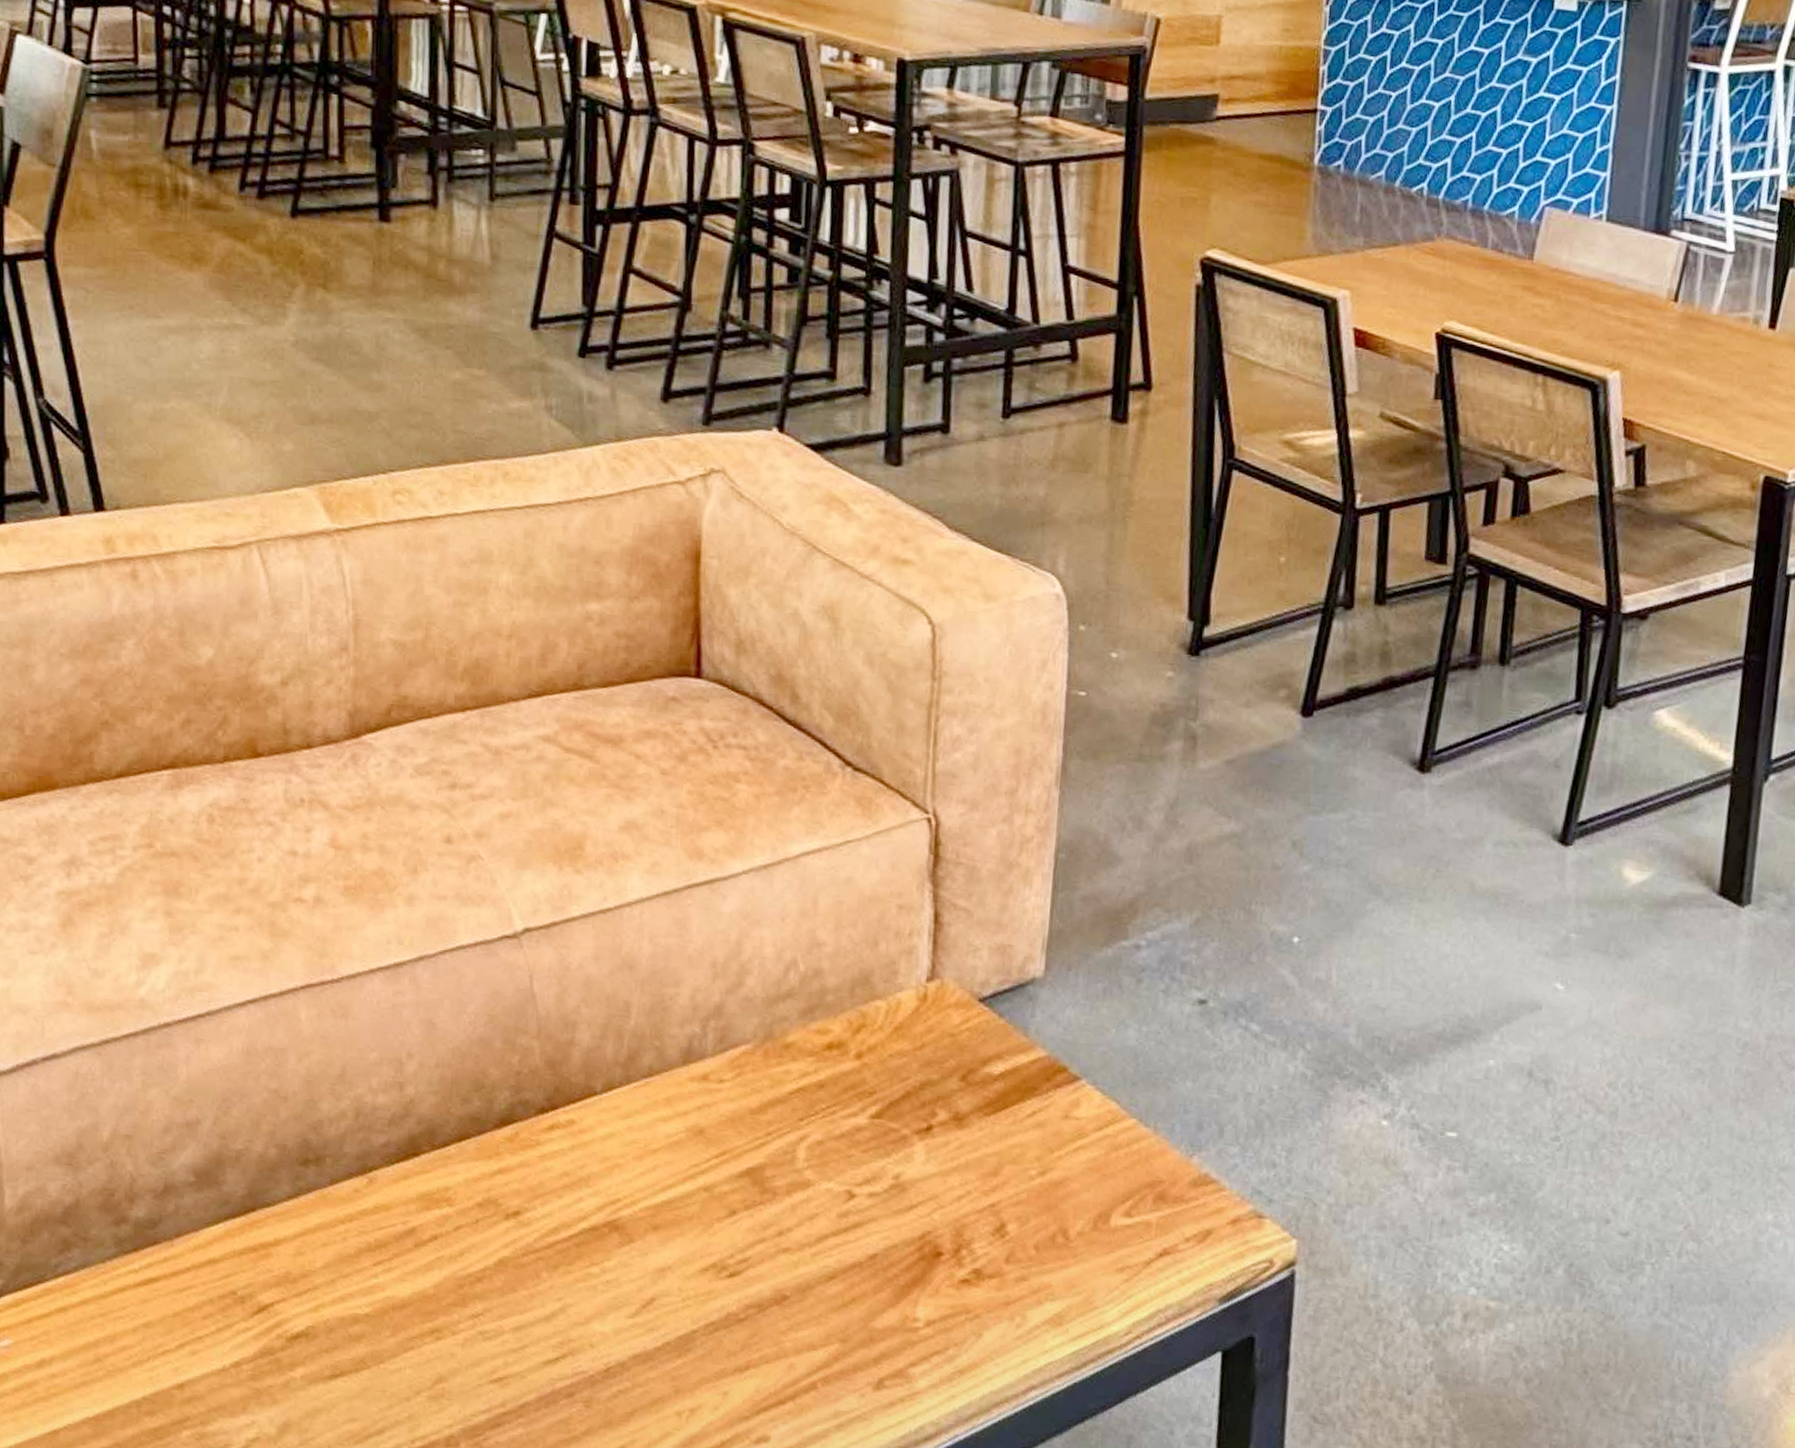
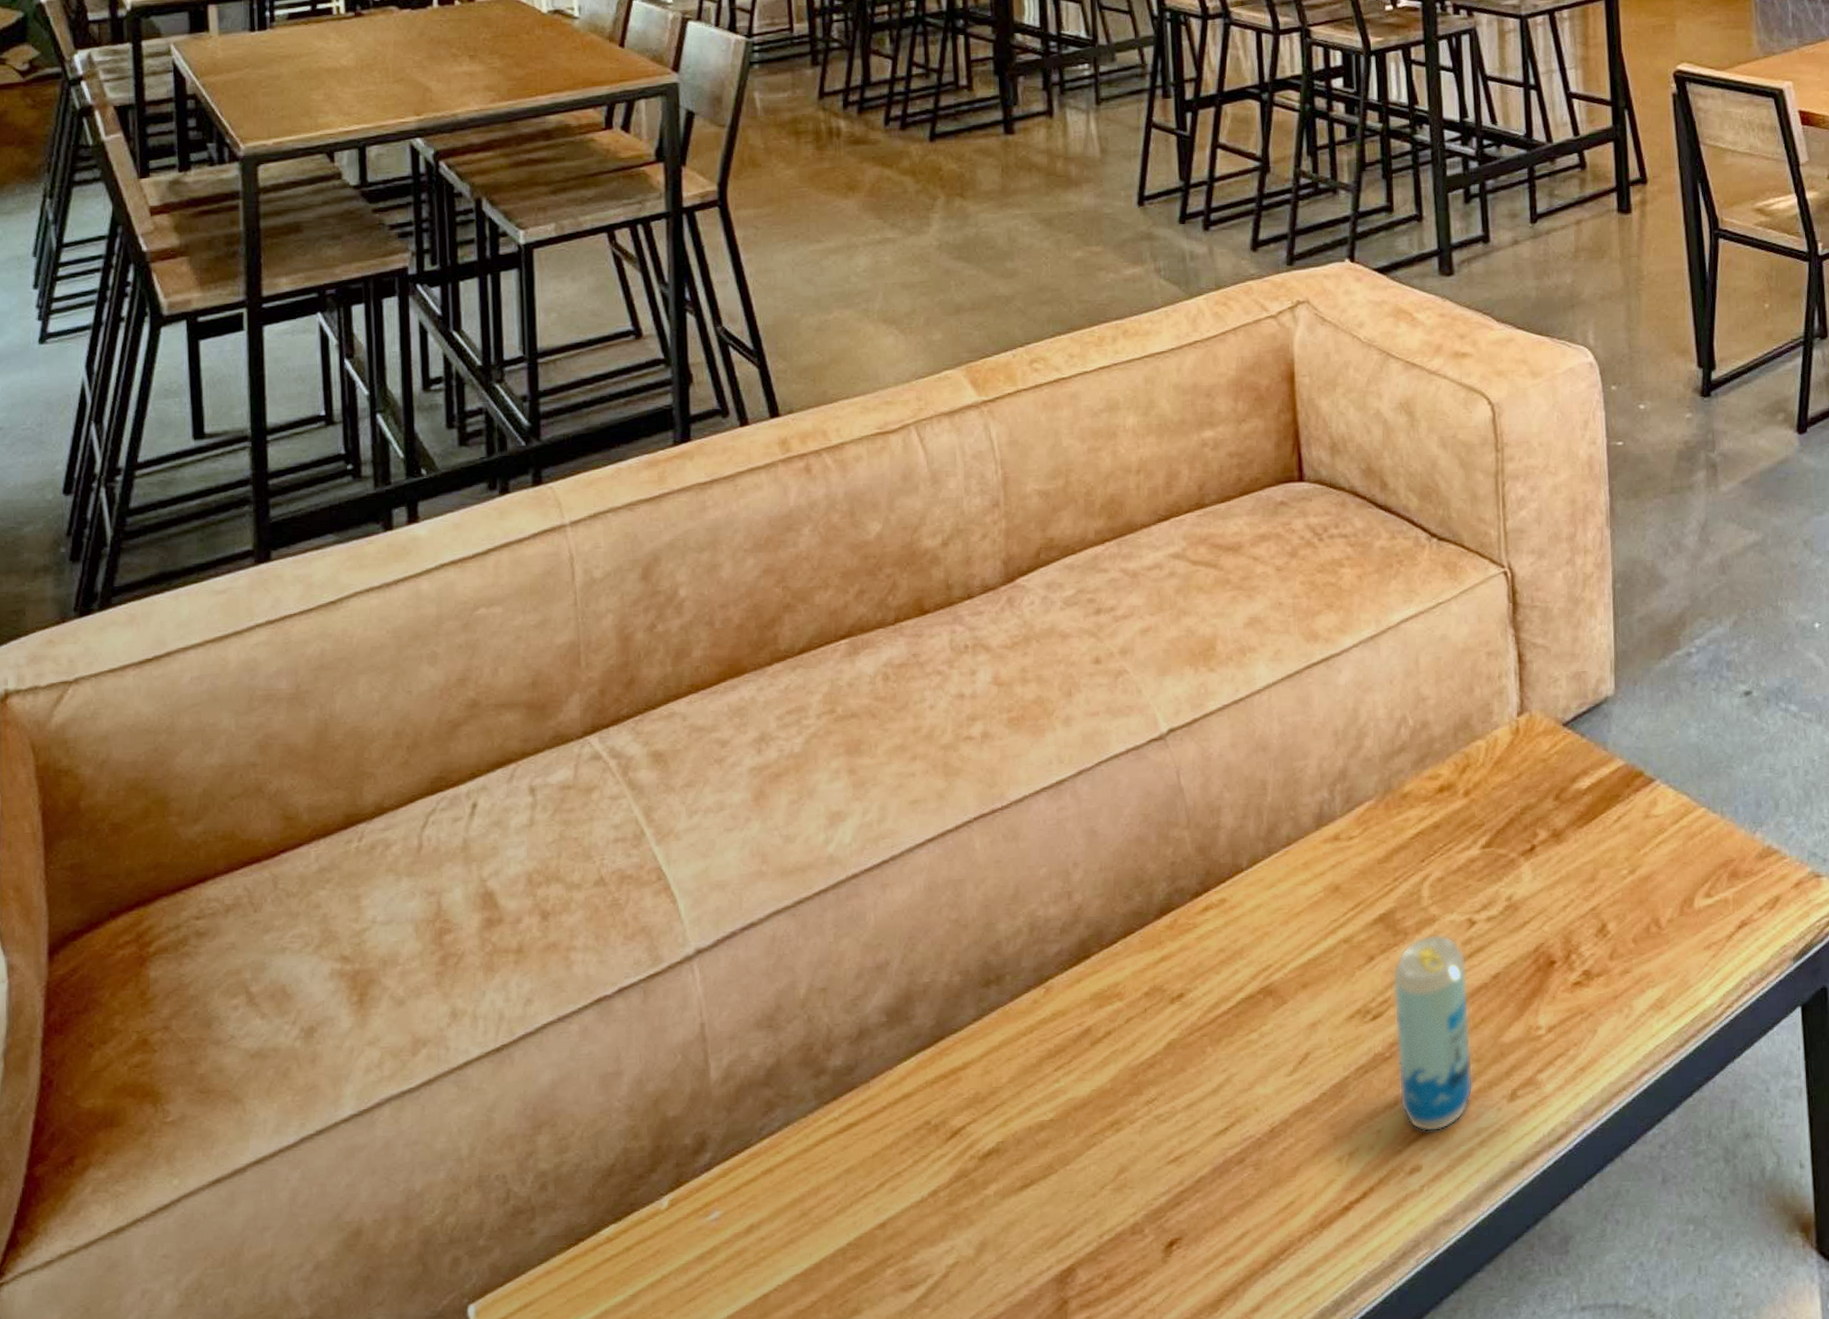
beverage can: none [751,1199,841,1406] -> present [1392,934,1474,1132]

